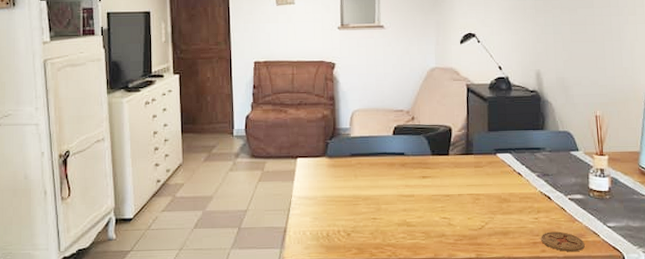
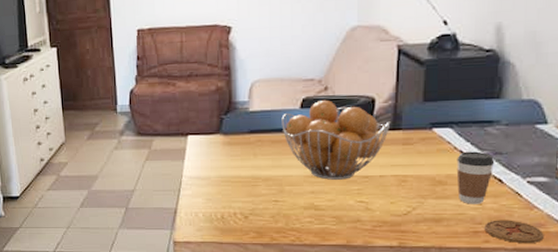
fruit basket: none [377,128,465,199] -> present [281,99,391,180]
coffee cup: none [516,173,544,219] -> present [456,151,495,204]

